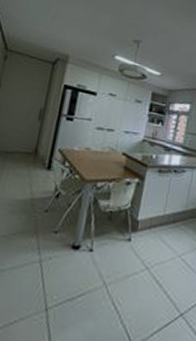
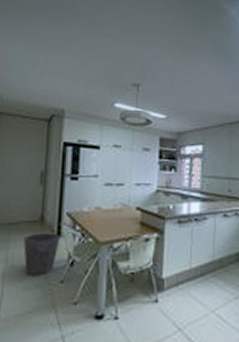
waste bin: none [14,164,50,202] -> present [23,232,60,275]

